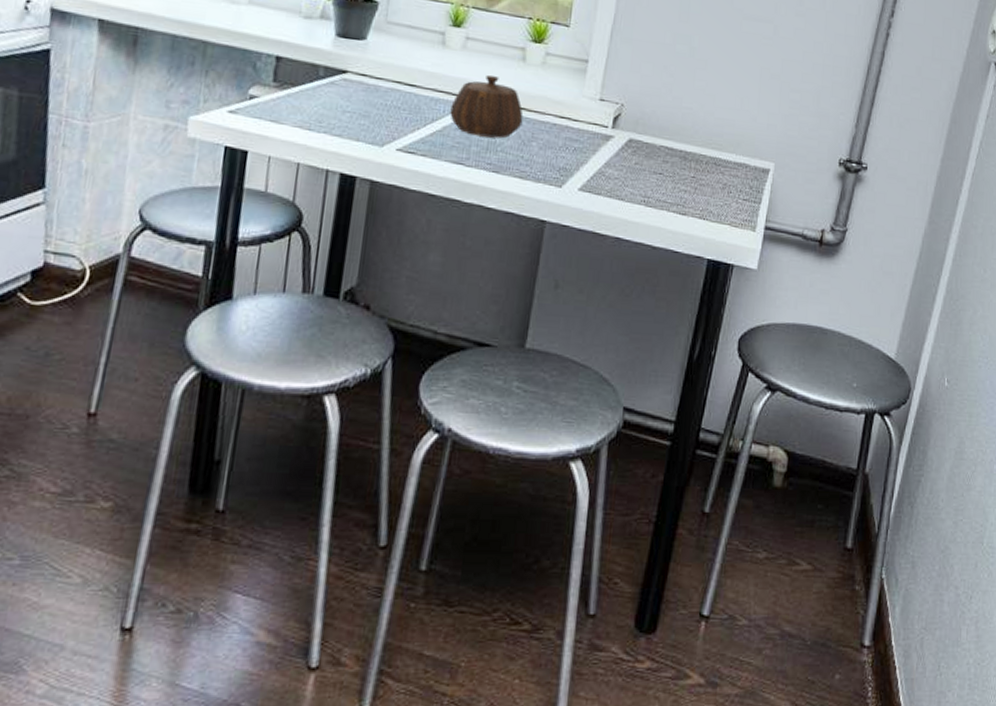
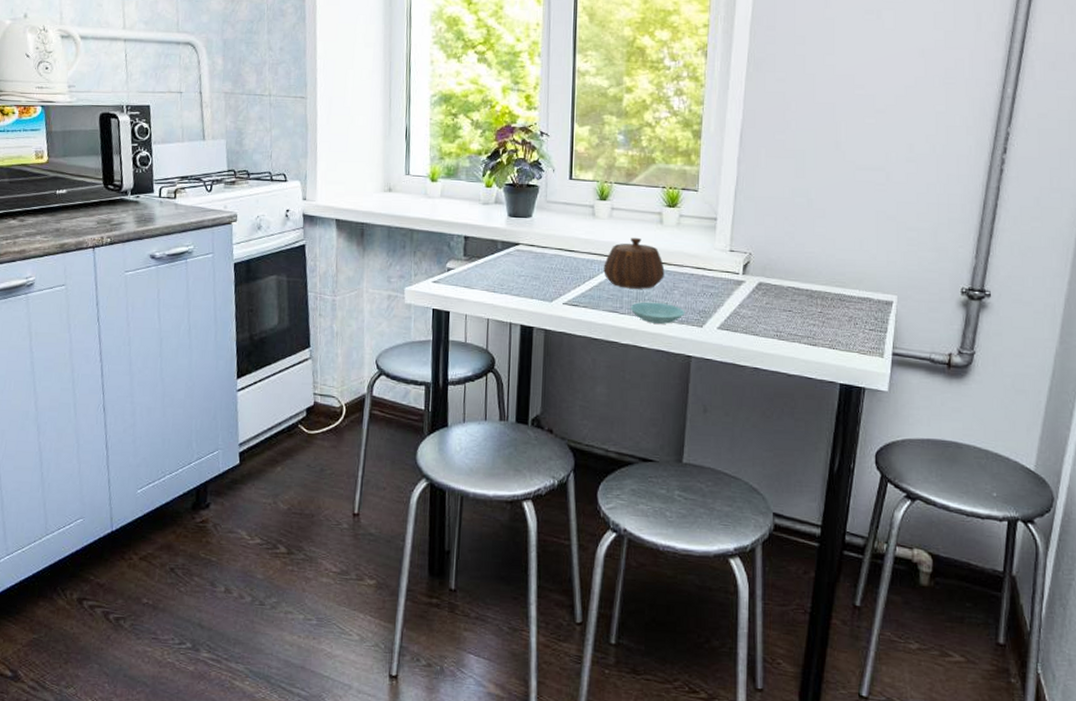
saucer: none [478,153,543,182] -> present [630,302,685,324]

